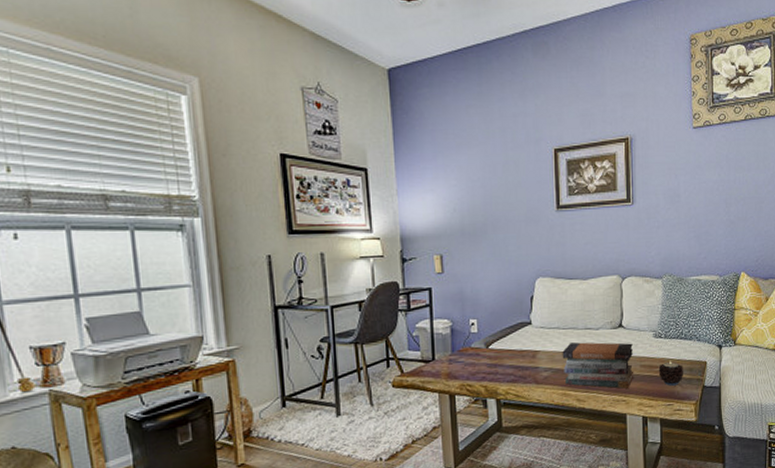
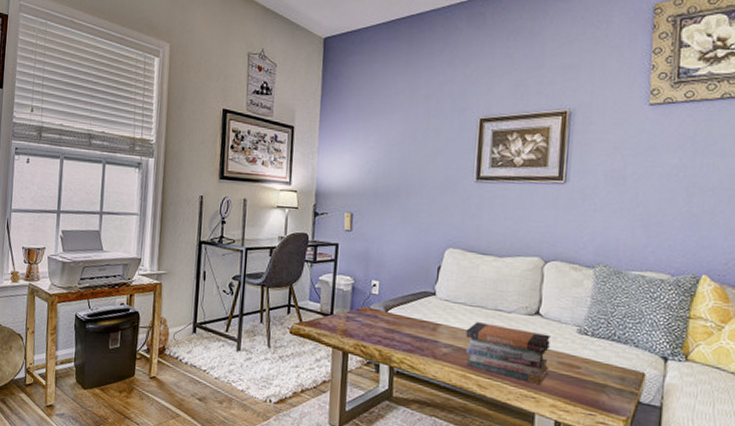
candle: present [658,361,684,386] -> none [579,364,614,394]

